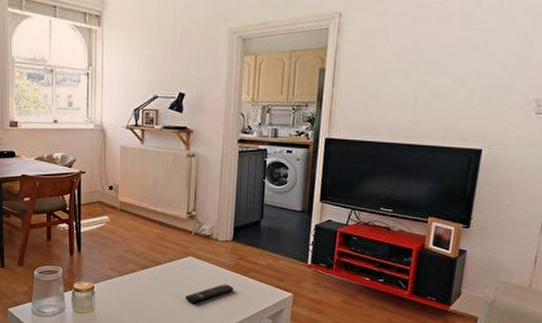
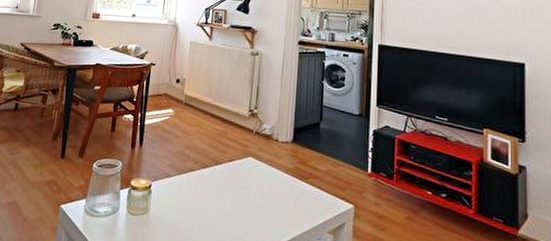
remote control: present [185,284,234,304] -> none [243,189,293,211]

